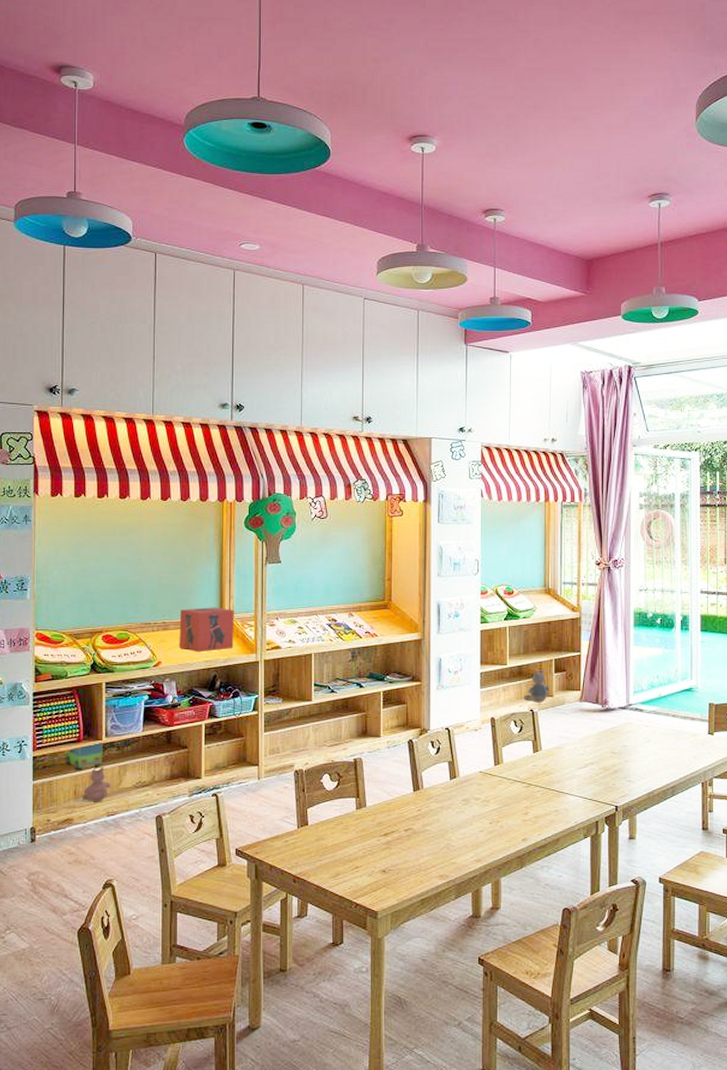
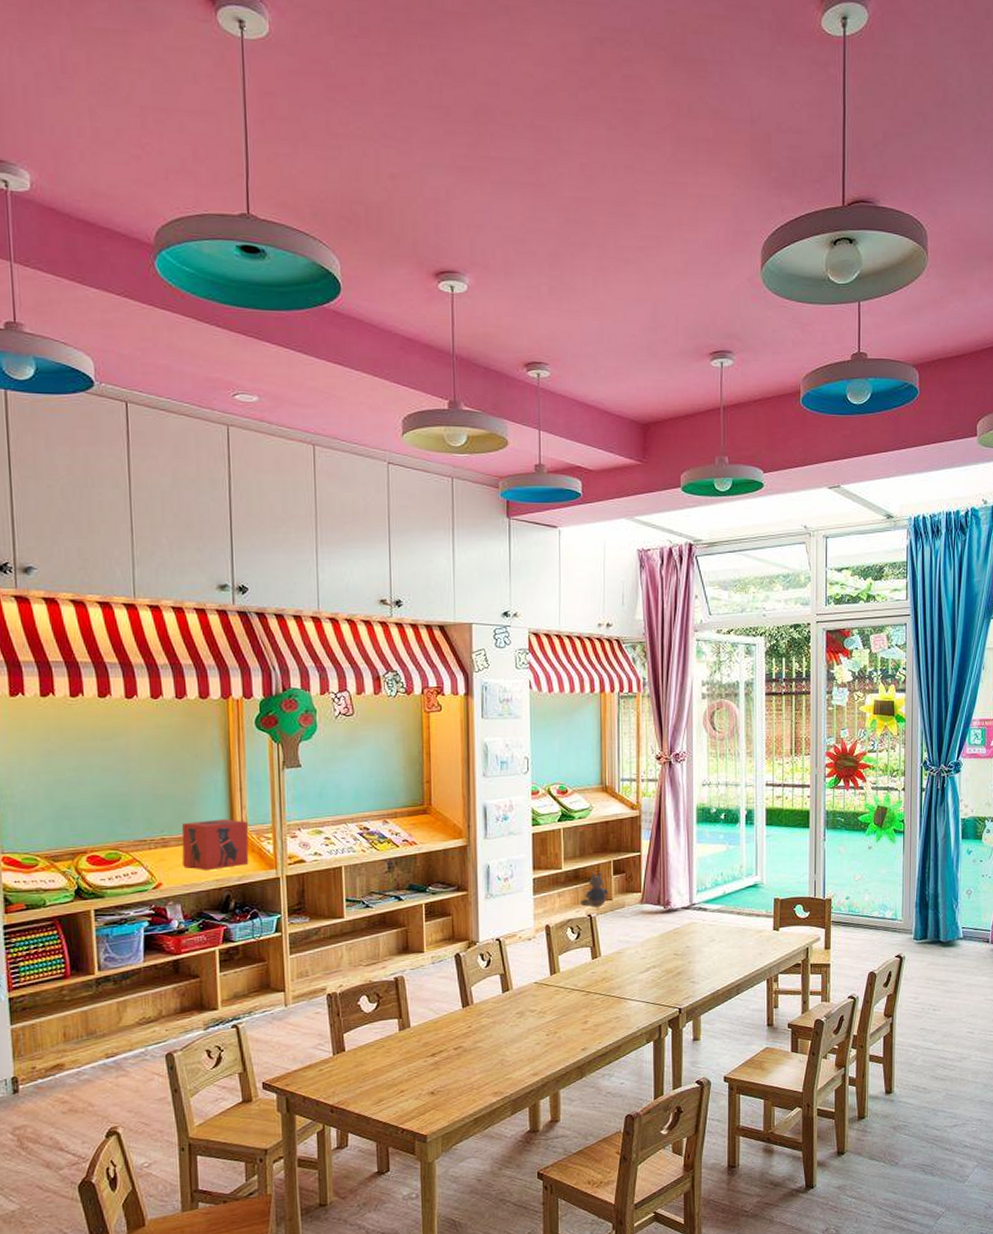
toy truck: present [65,742,102,771] -> none [49,976,96,1011]
stuffed animal: present [83,767,111,802] -> none [74,1004,109,1044]

